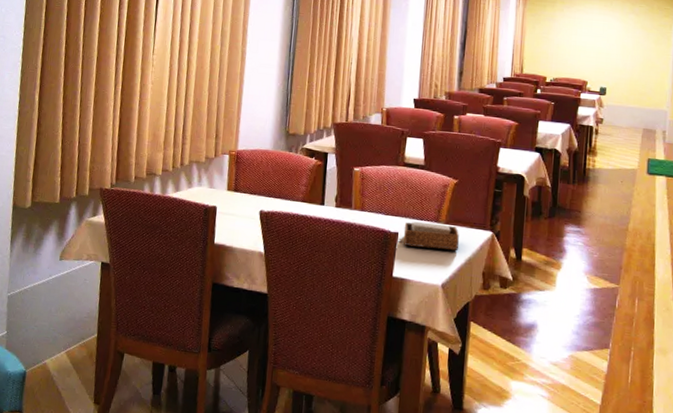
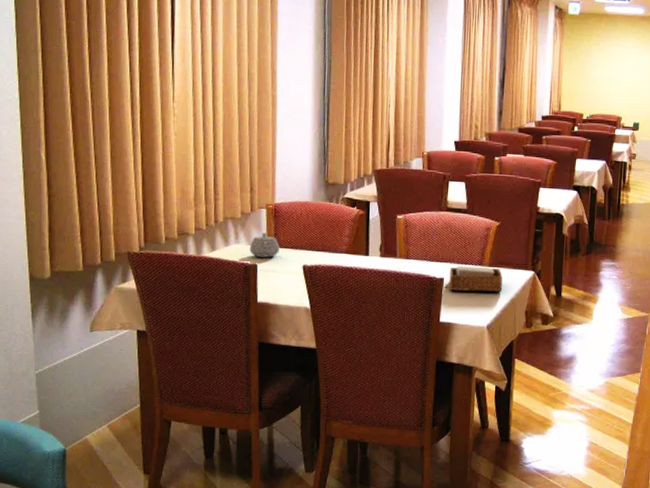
teapot: none [210,177,239,201] -> present [249,232,279,258]

